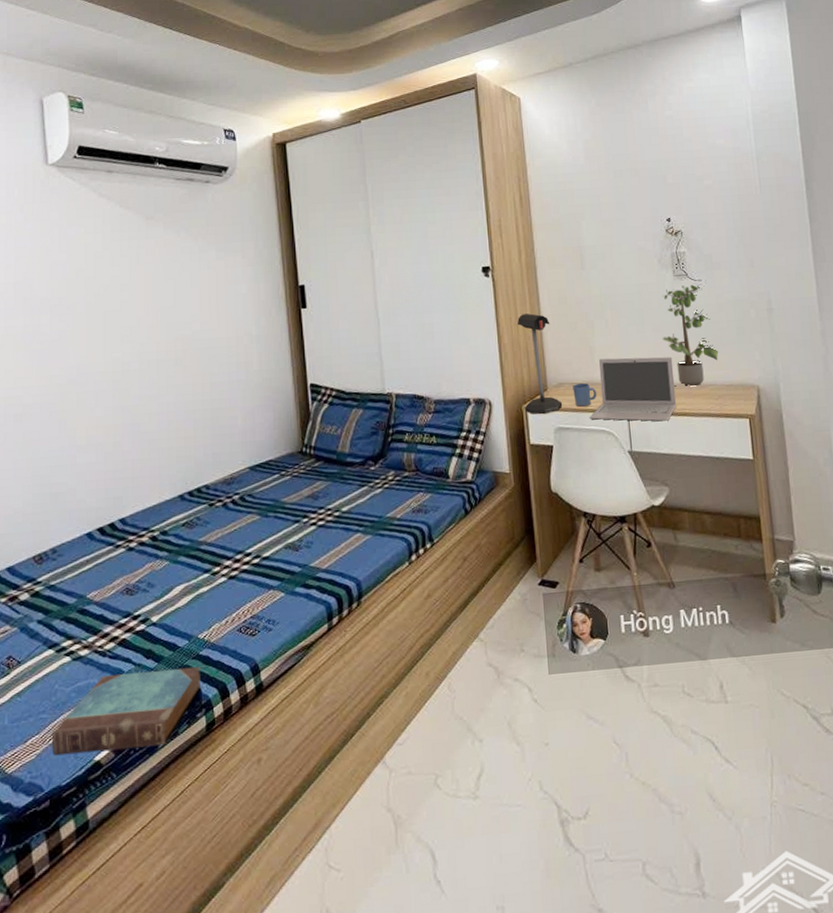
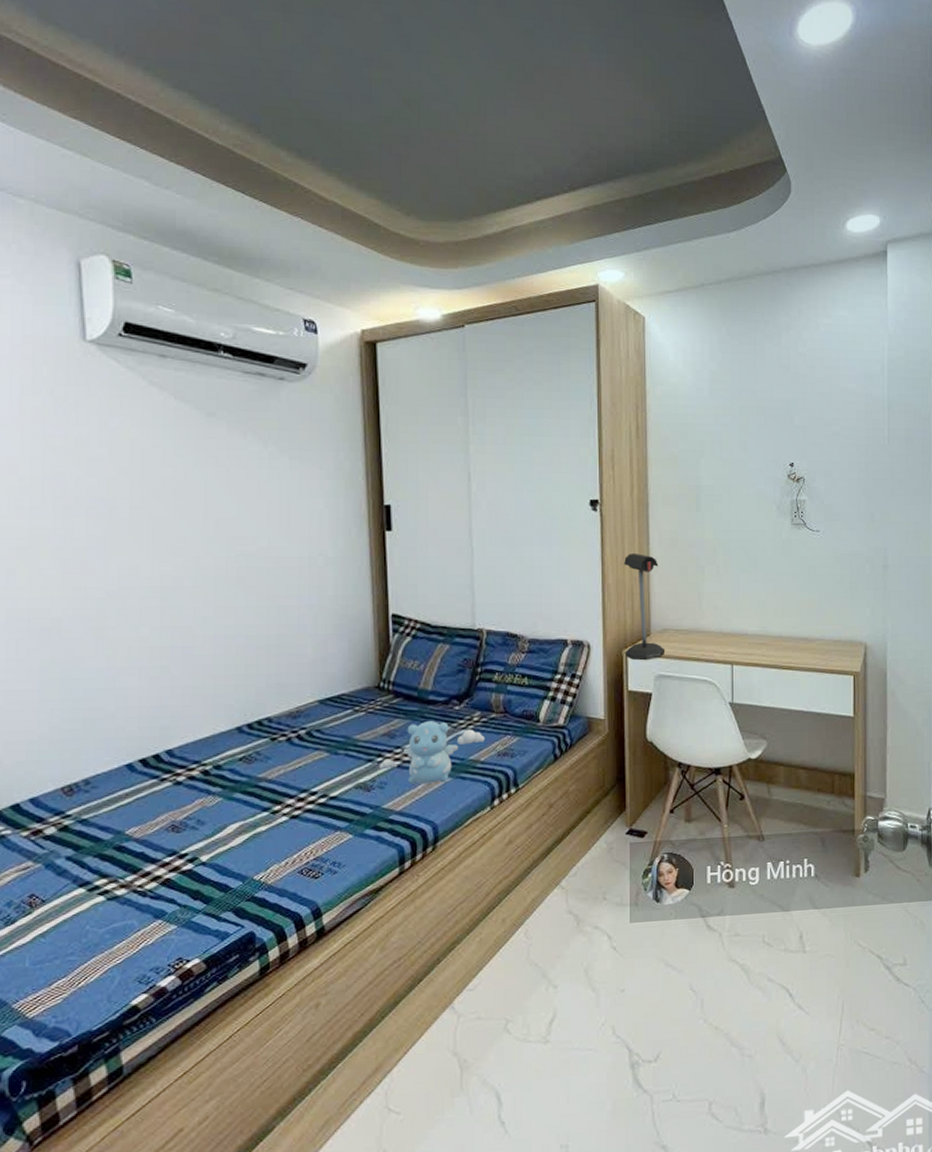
book: present [51,666,202,756] -> none [80,908,256,1000]
teddy bear: none [305,482,400,543] -> present [379,721,485,785]
mug: present [573,383,597,408] -> none [677,630,702,656]
laptop: present [589,357,677,421] -> none [692,606,783,674]
potted plant: present [662,284,718,386] -> none [774,535,829,639]

